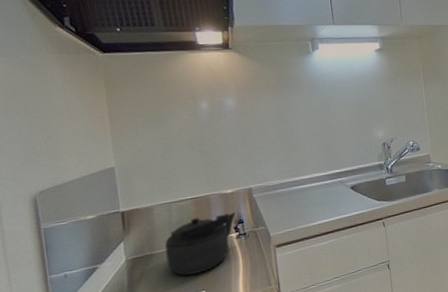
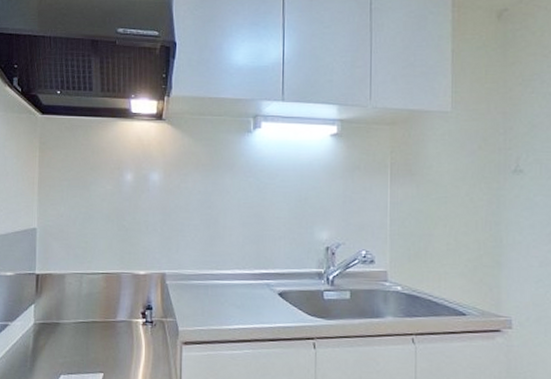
kettle: present [165,212,237,276] -> none [71,294,146,354]

